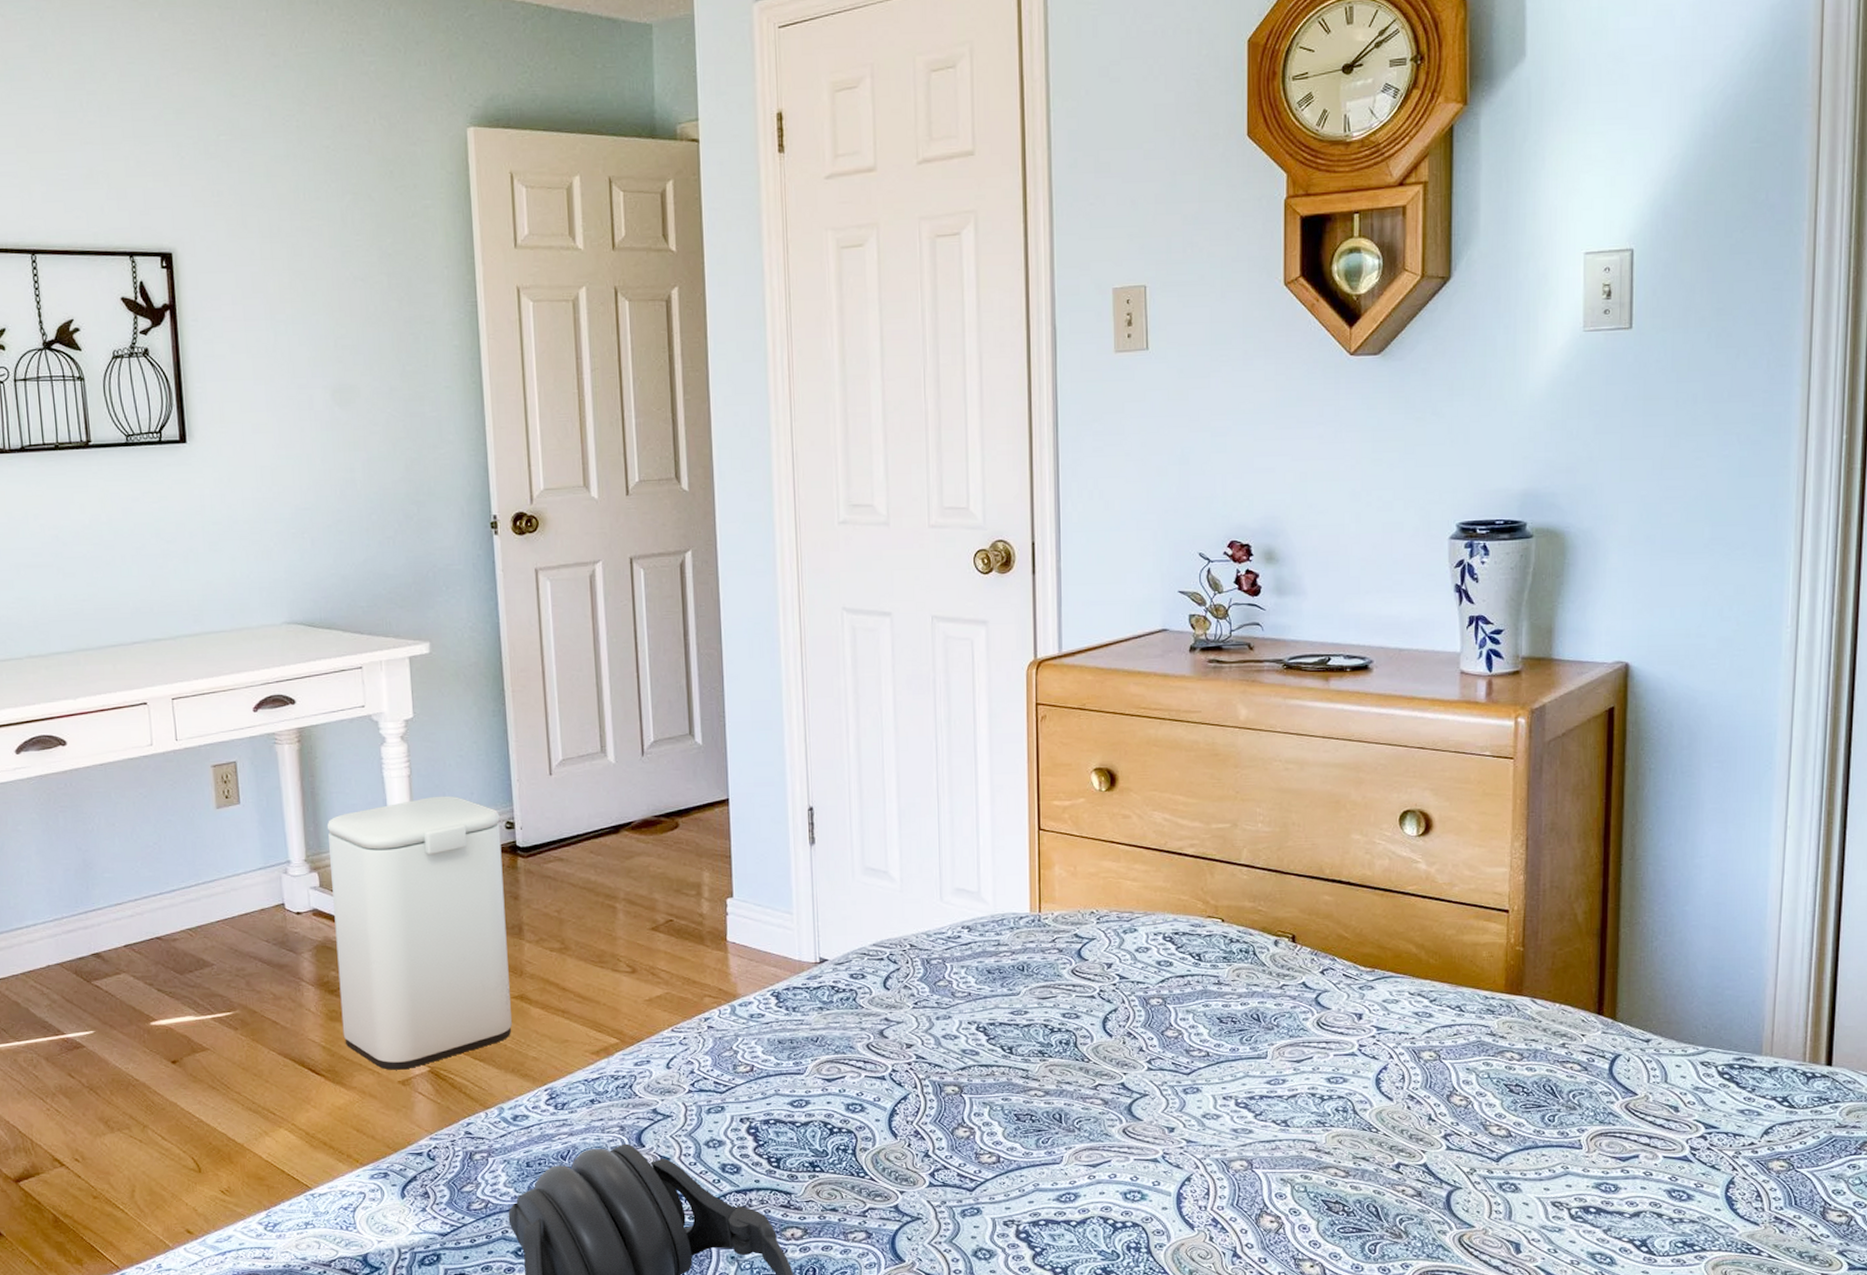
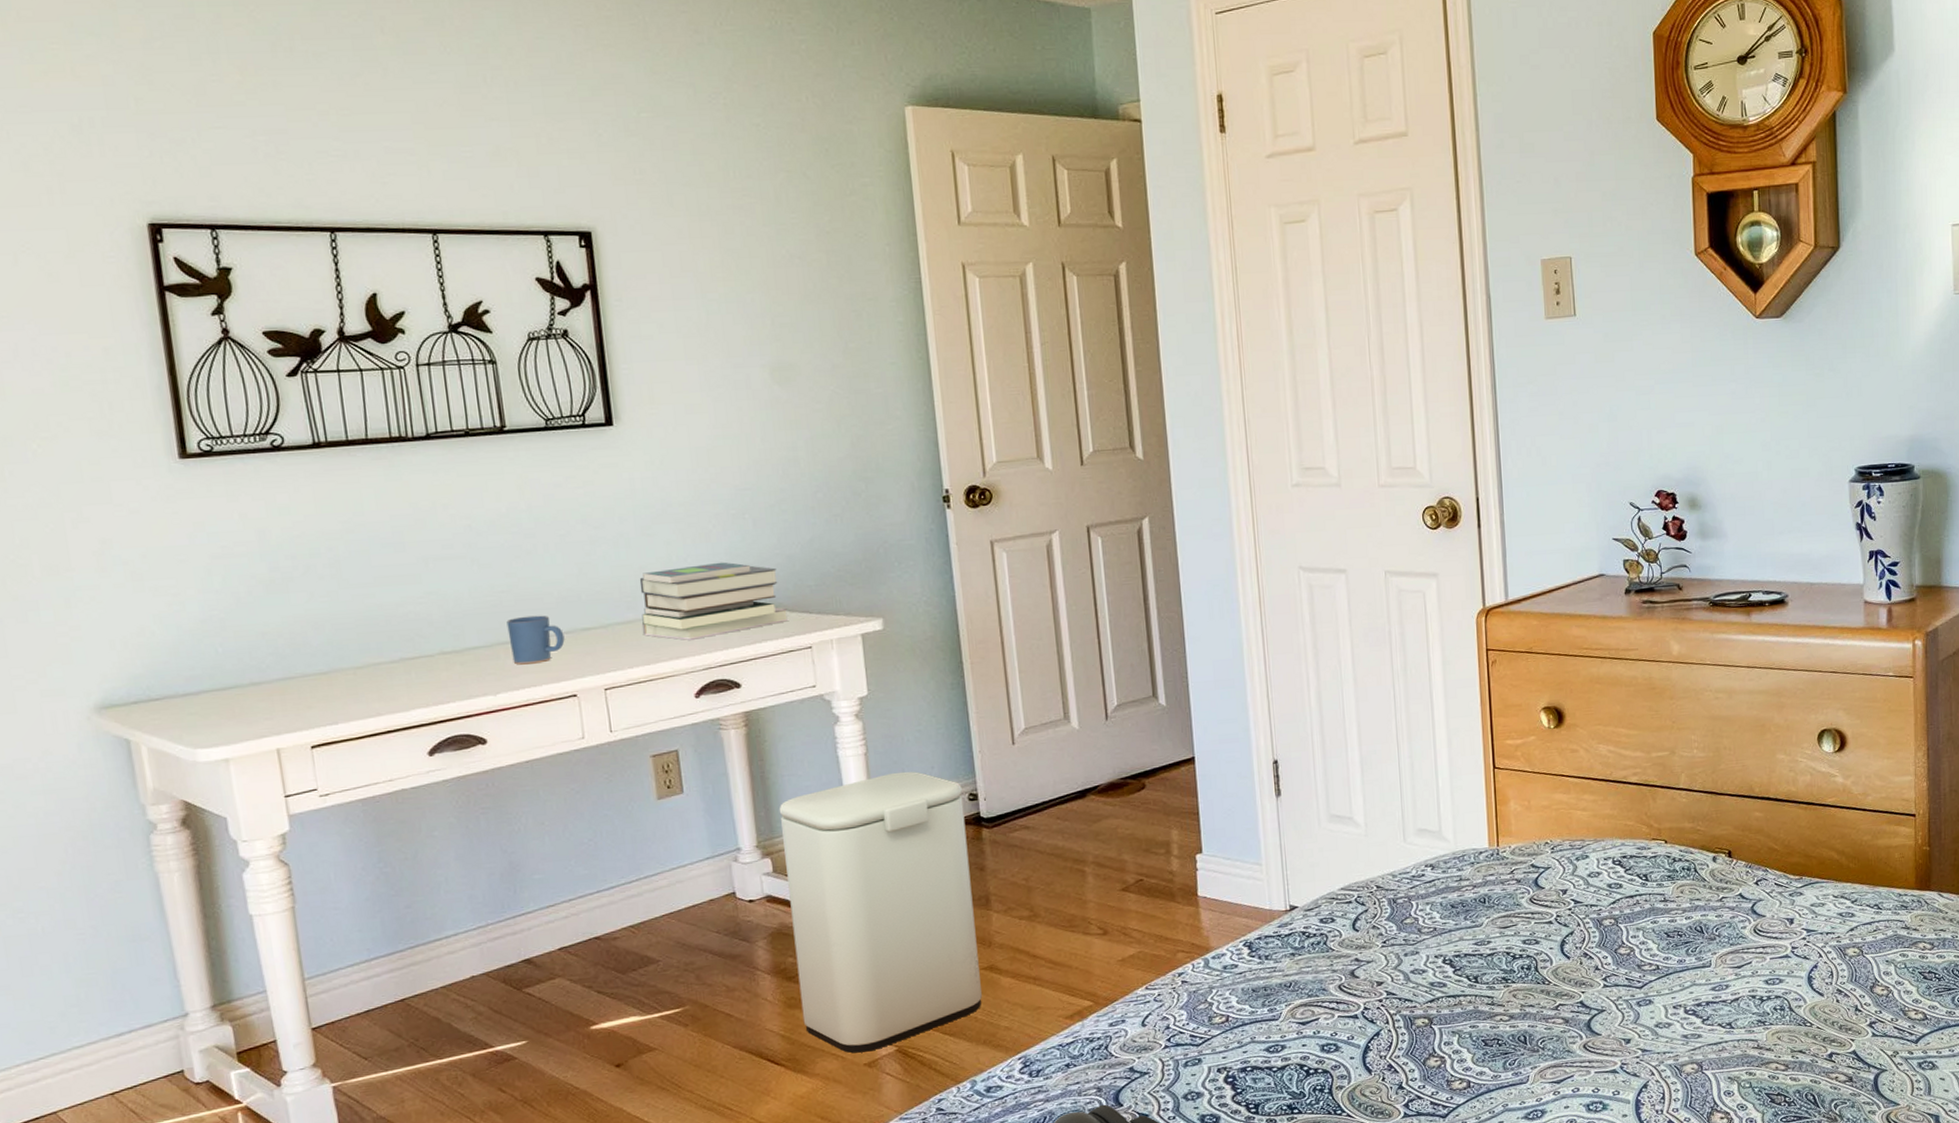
mug: none [86,624,138,671] -> present [506,615,565,665]
books: none [206,580,341,655] -> present [639,562,788,640]

